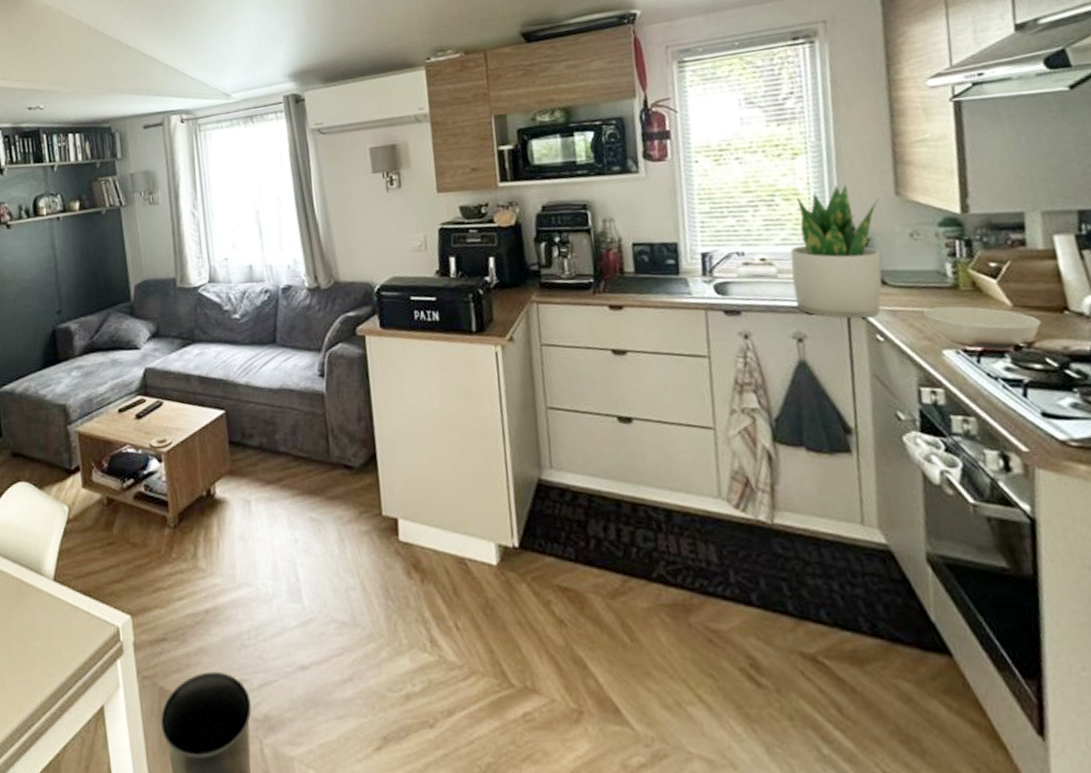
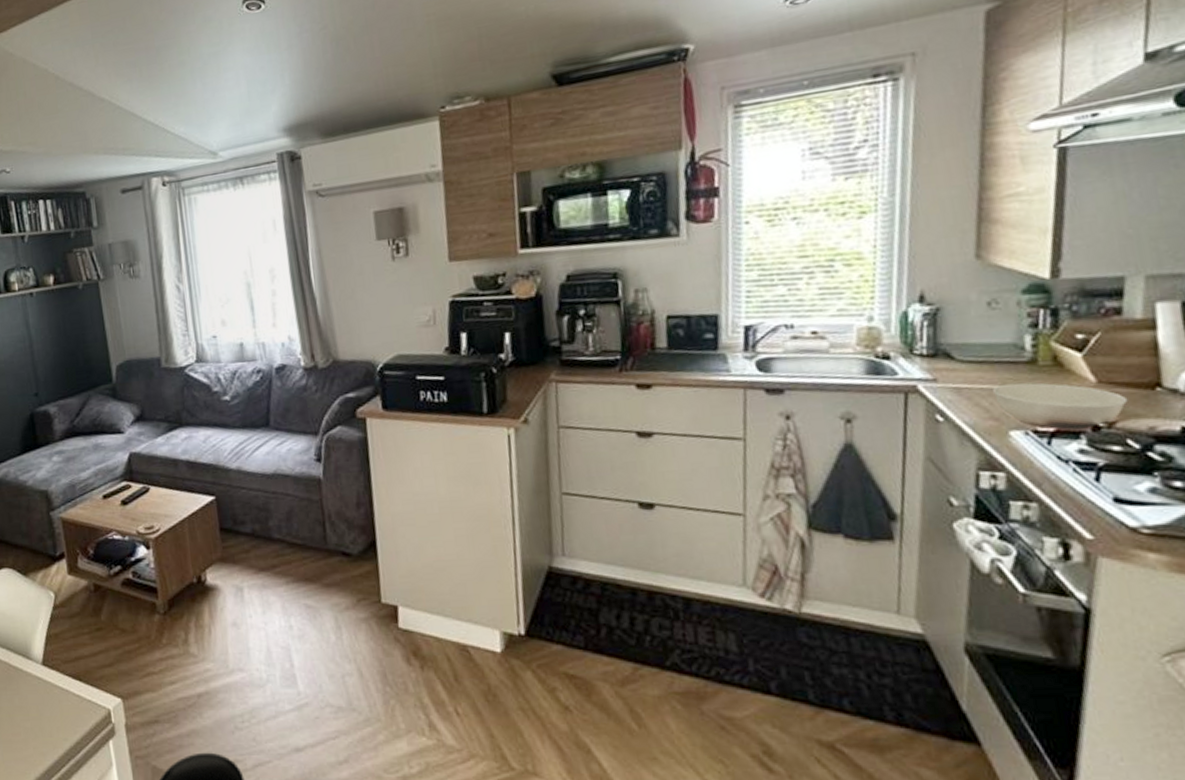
planter: present [790,184,883,319] -> none [845,247,958,398]

